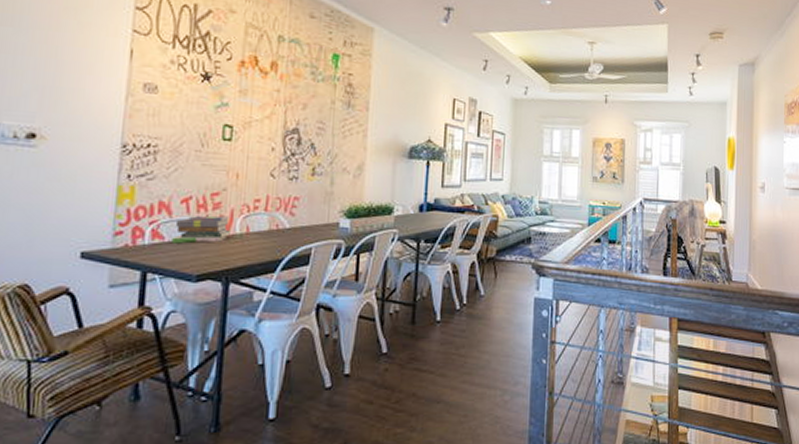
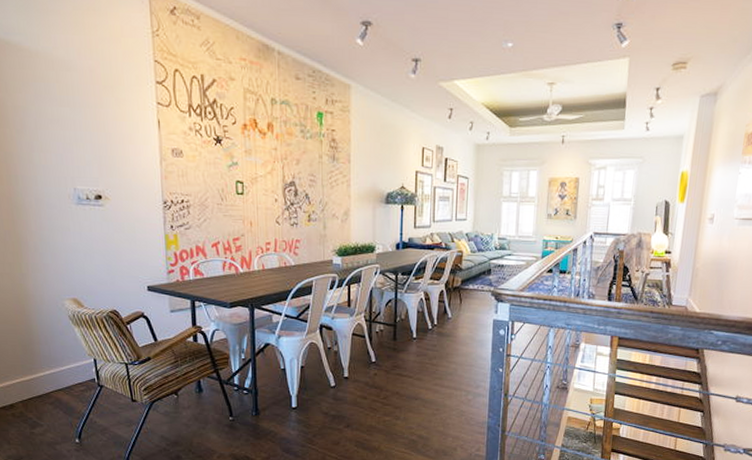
books: present [171,215,230,244] -> none [209,256,251,279]

